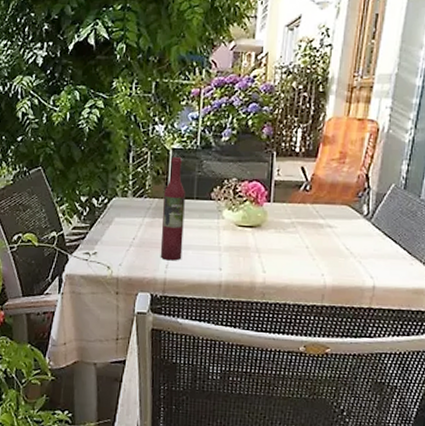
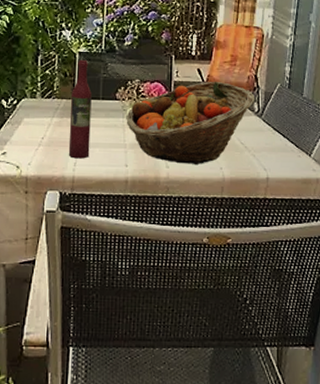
fruit basket: none [221,180,364,271] -> present [126,81,255,165]

